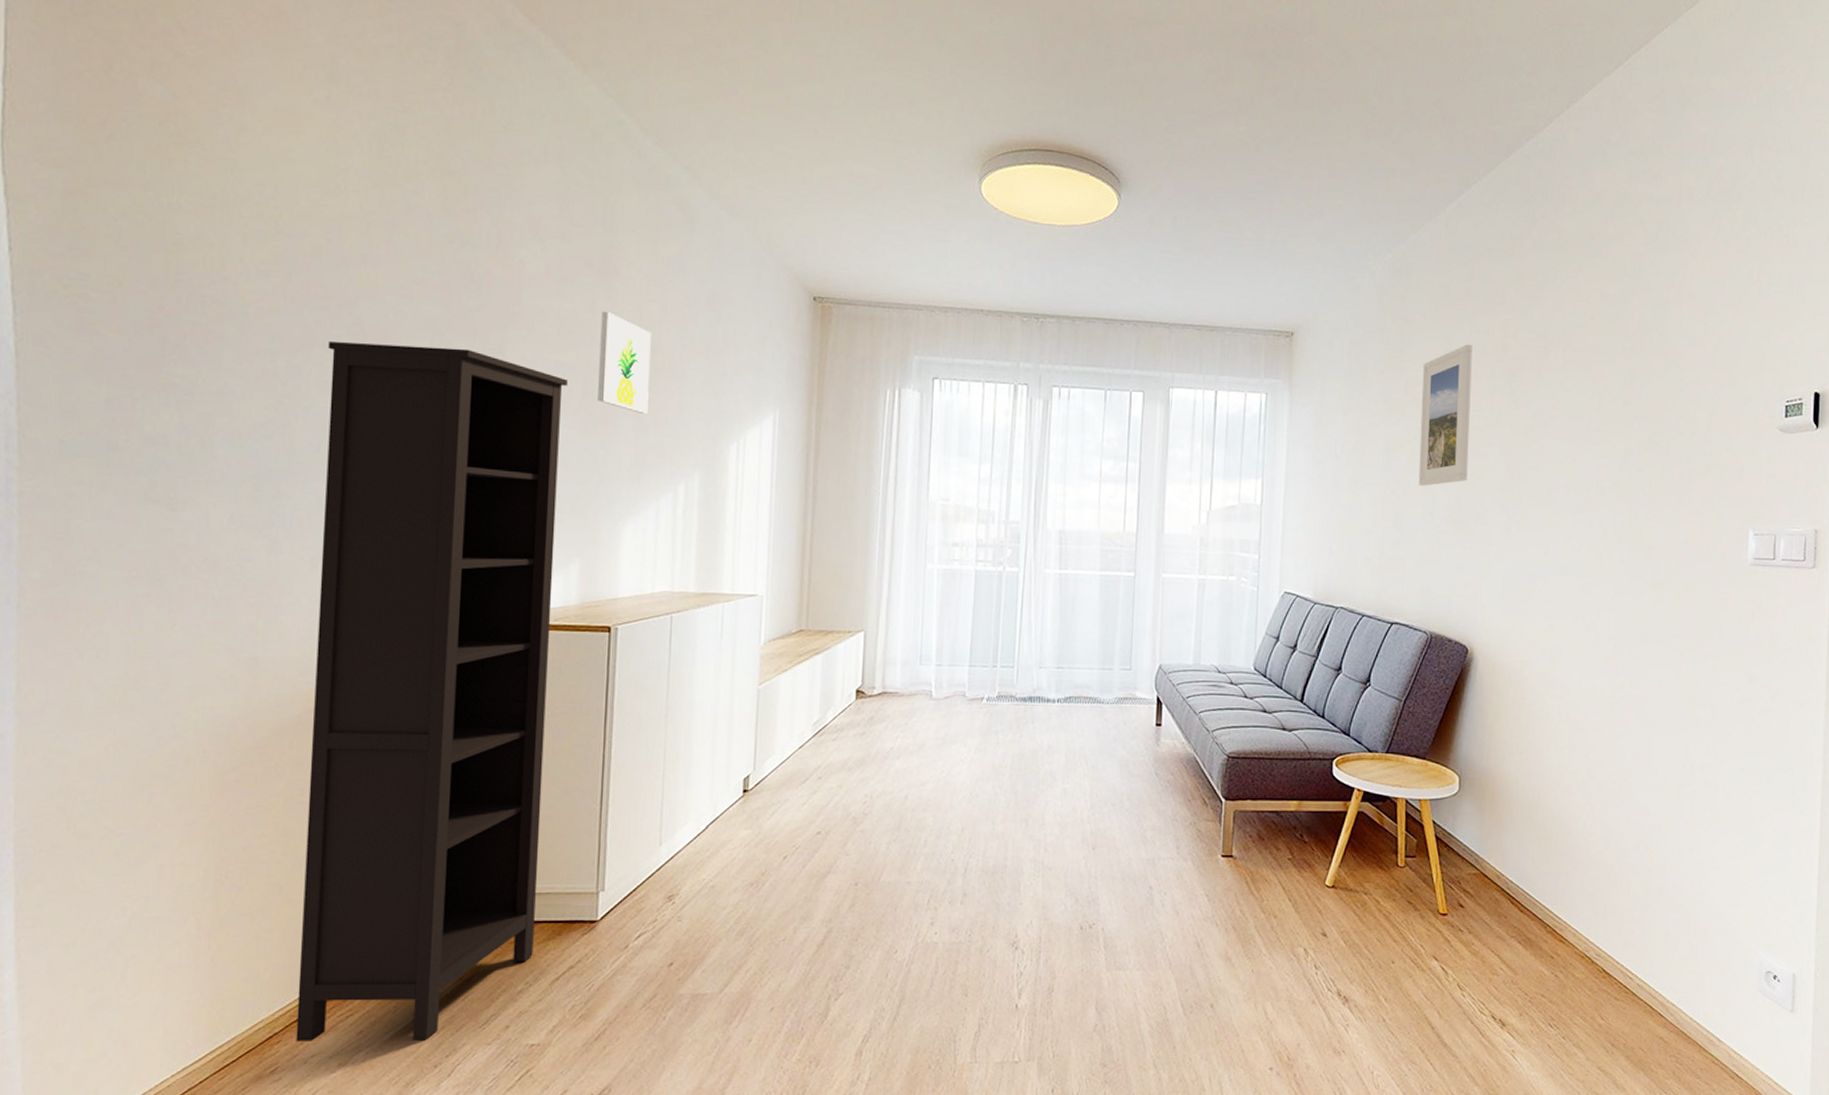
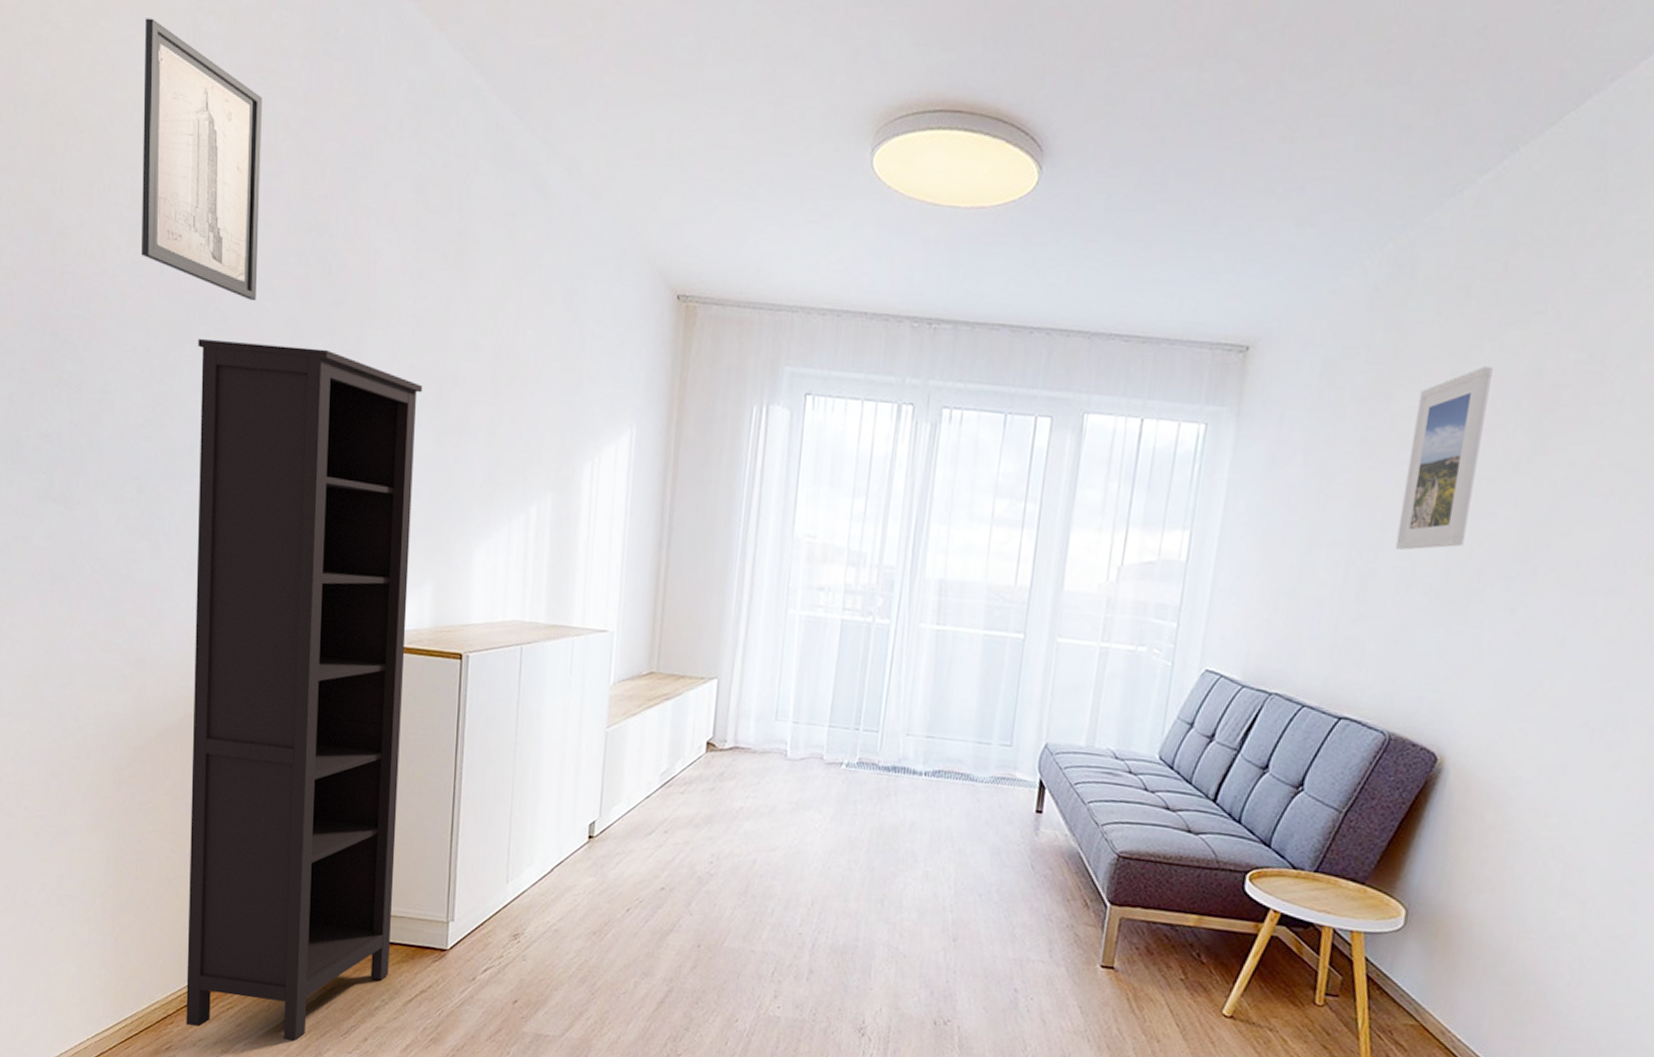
wall art: none [267,50,403,305] -> present [142,18,262,300]
wall art: present [598,311,651,414] -> none [451,309,506,425]

